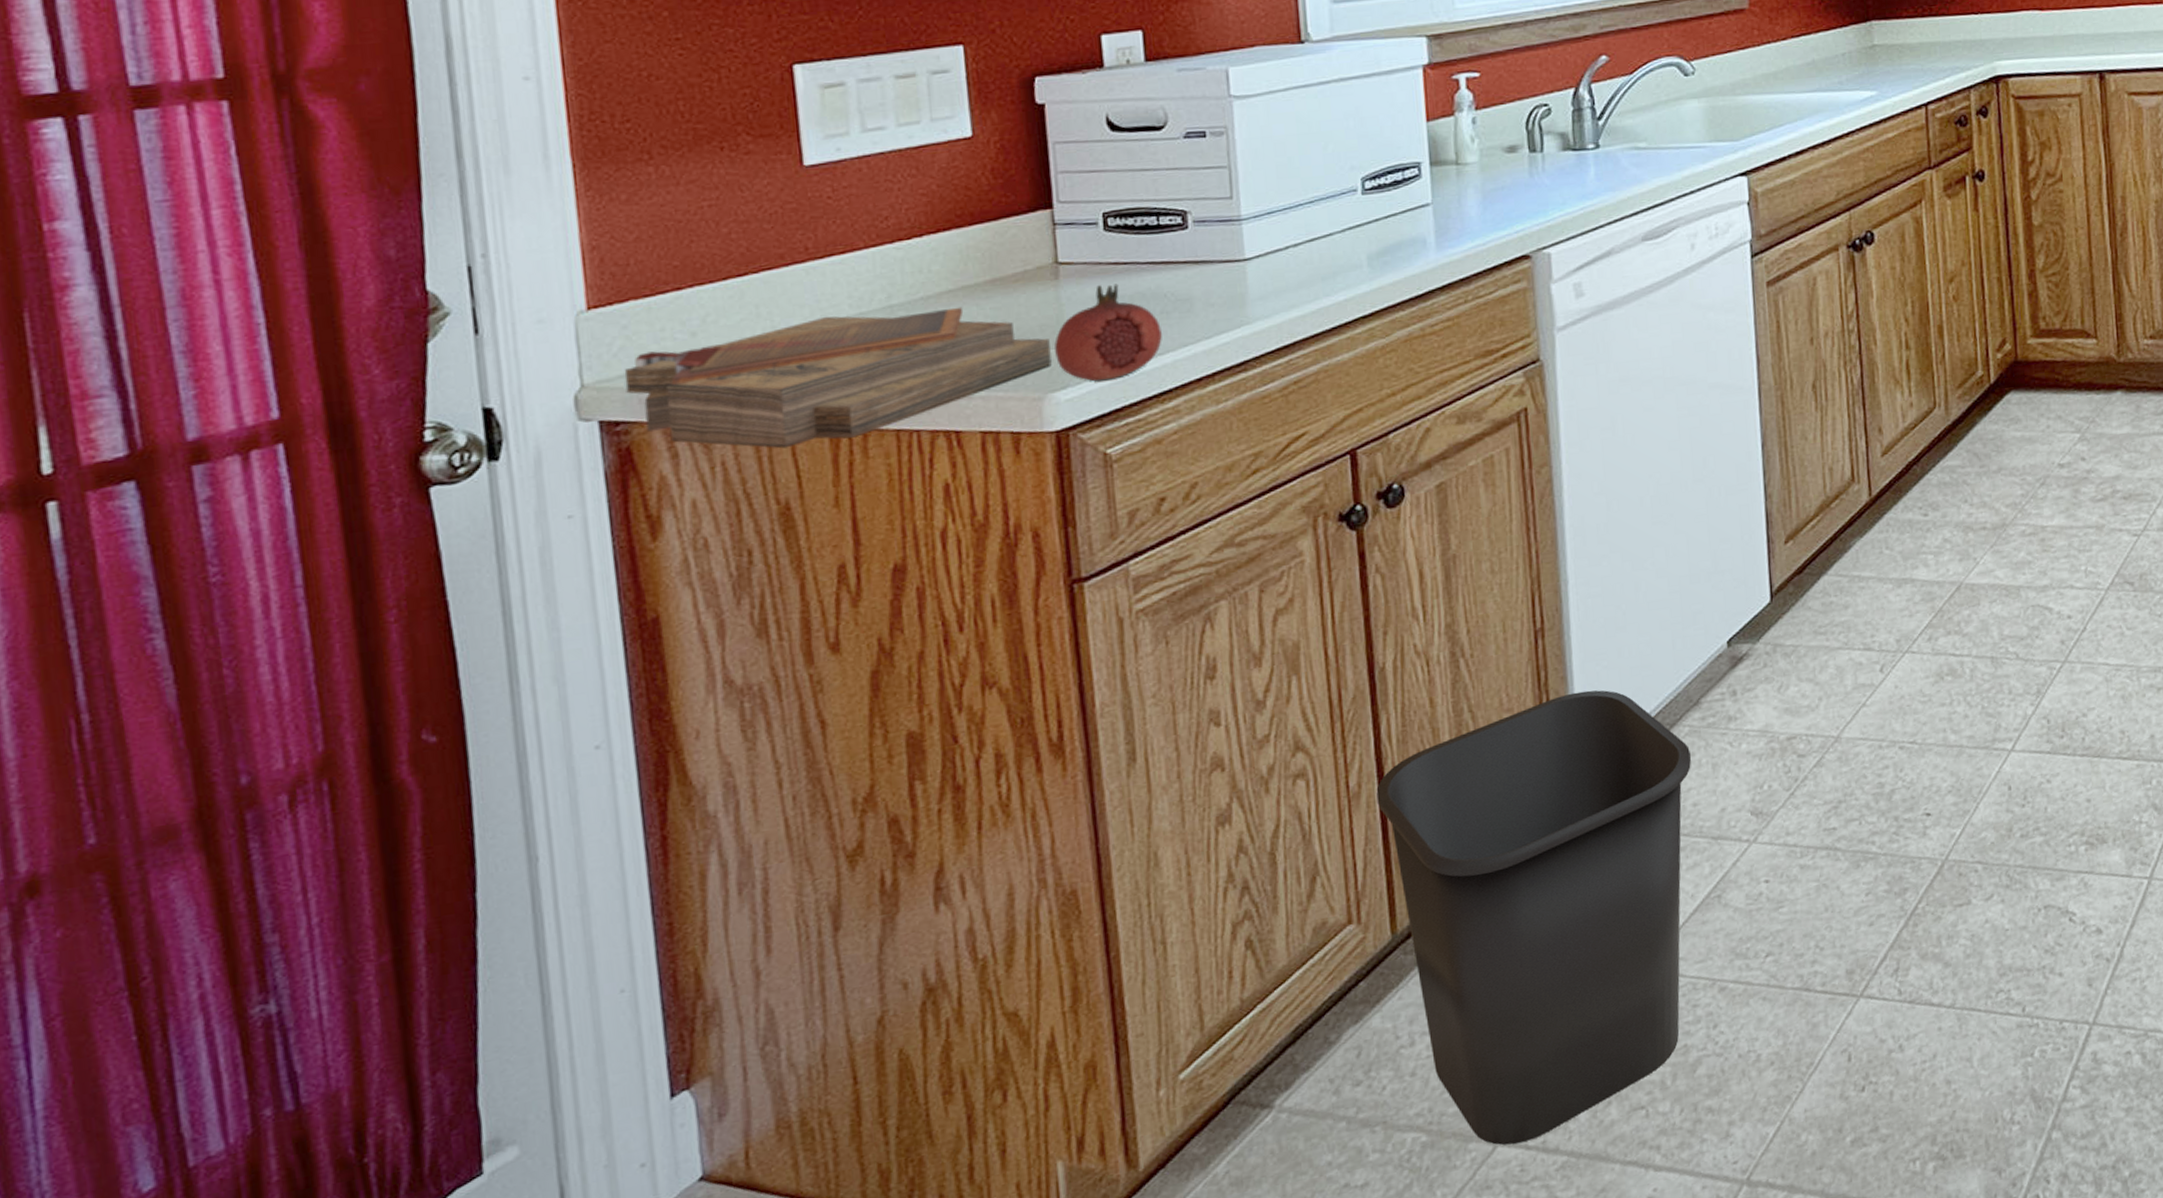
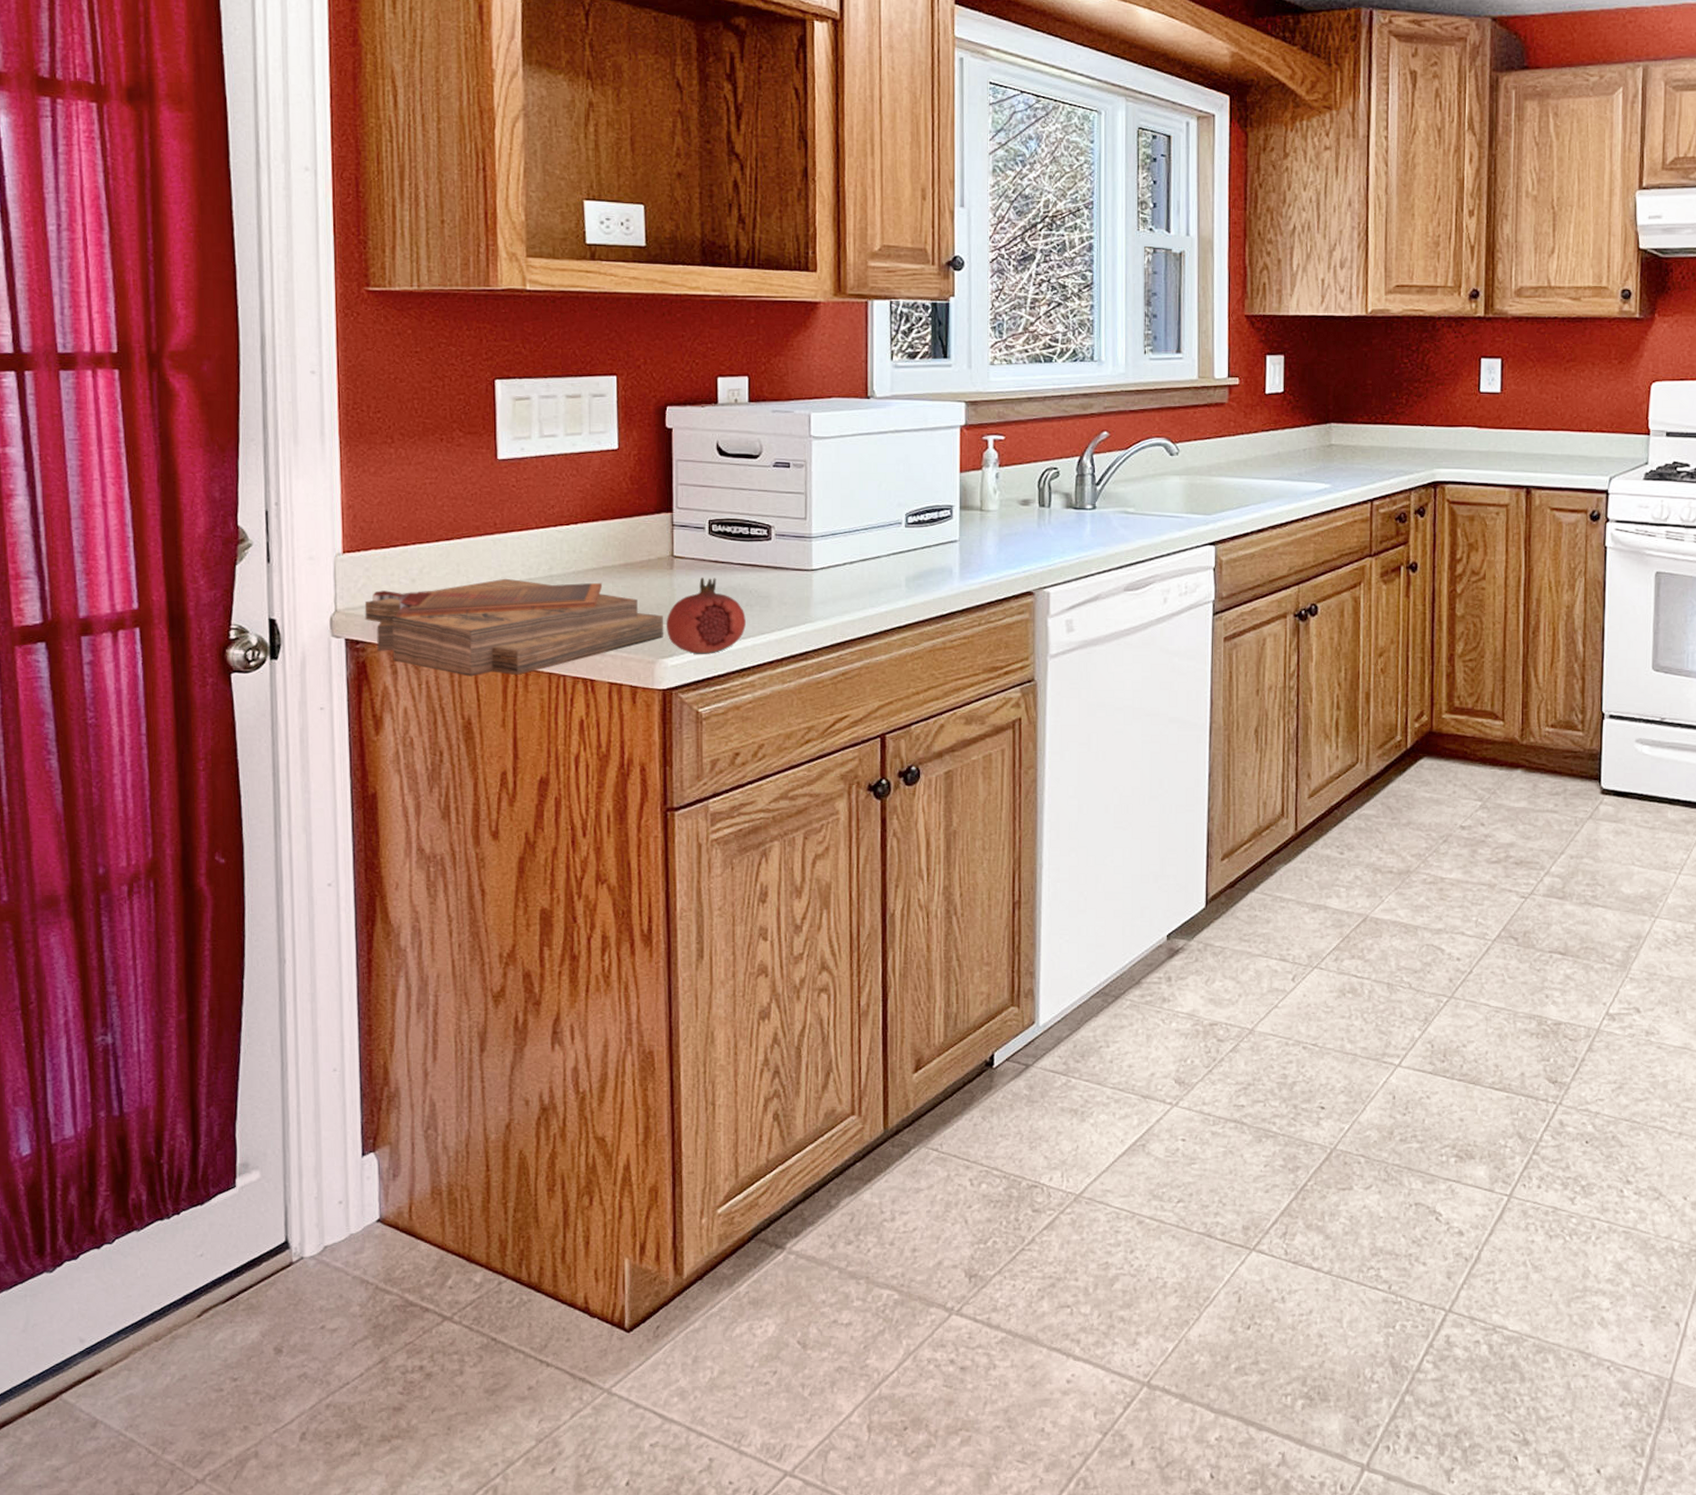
waste bin: present [1376,690,1692,1145] -> none [880,958,1131,1315]

